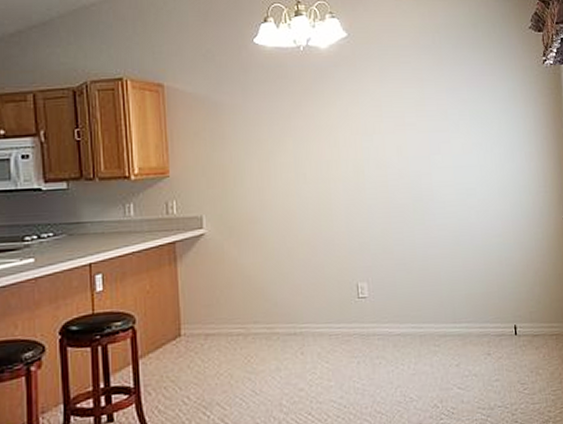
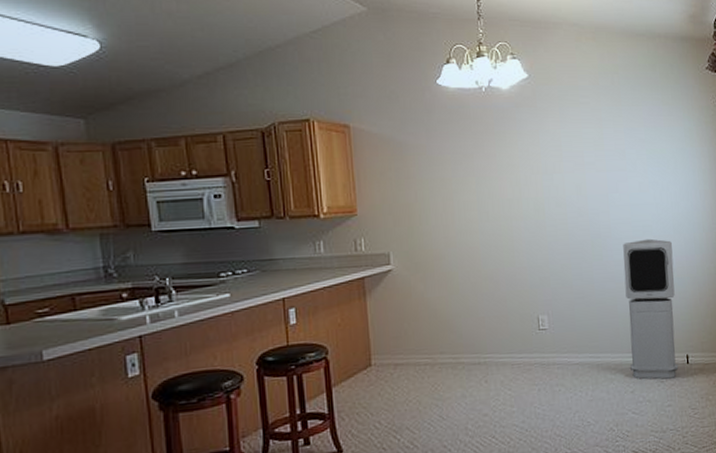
air purifier: none [446,202,506,352] -> present [623,238,679,380]

